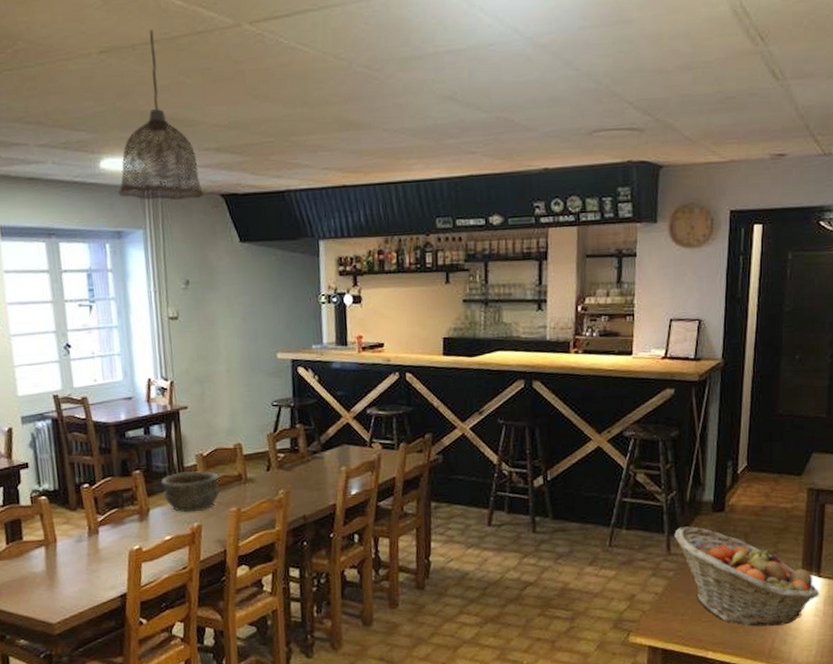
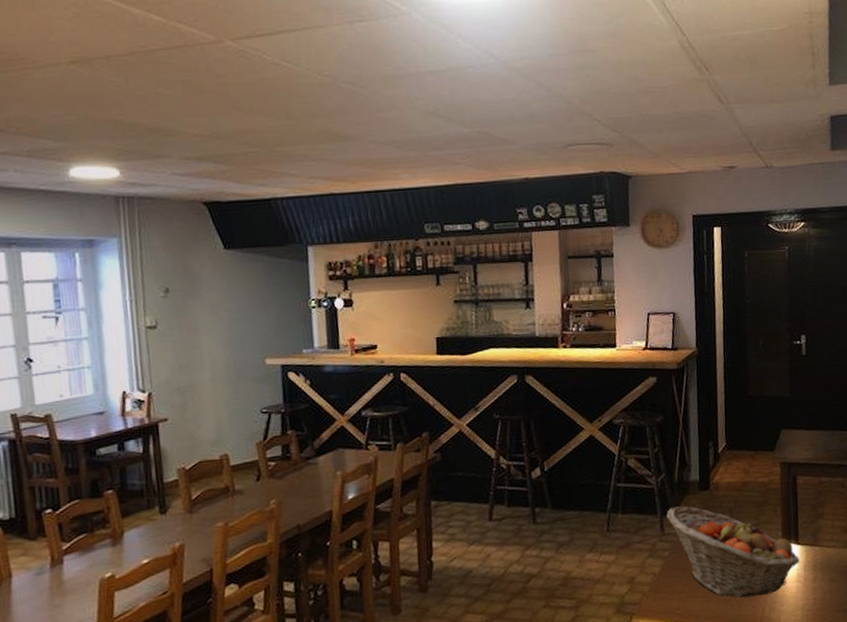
pendant lamp: present [118,29,205,201] -> none [89,42,186,209]
bowl: present [161,470,221,513] -> none [138,485,205,532]

